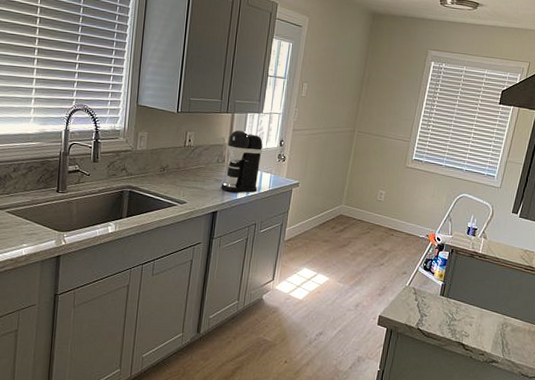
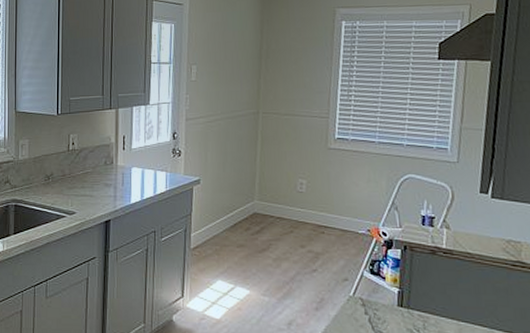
coffee maker: present [221,130,263,193] -> none [111,126,155,196]

